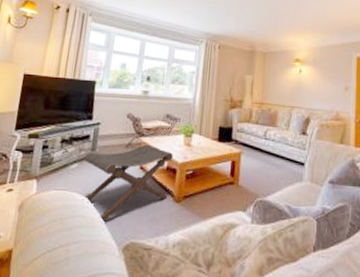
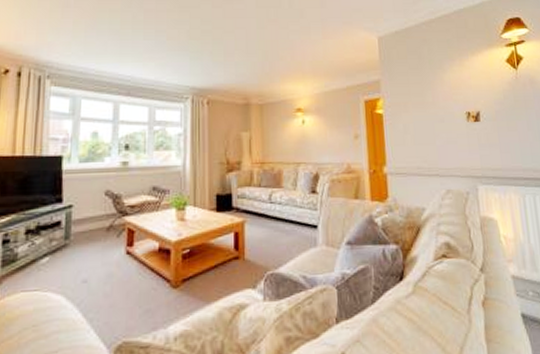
footstool: present [82,144,173,224] -> none [56,224,165,325]

